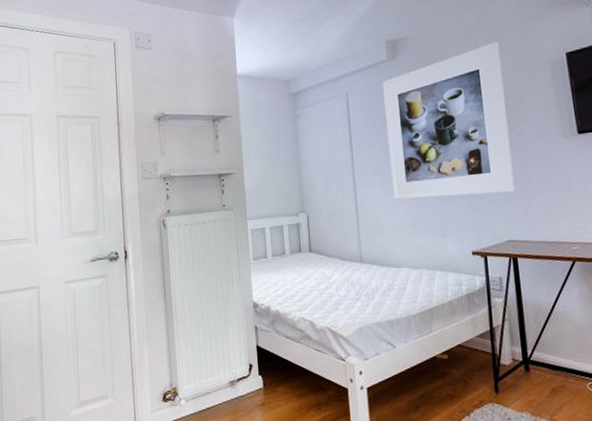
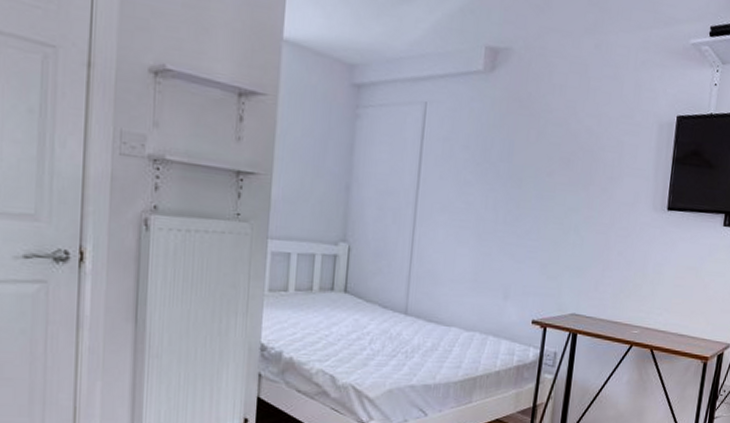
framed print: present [382,42,515,201] -> none [457,82,613,262]

